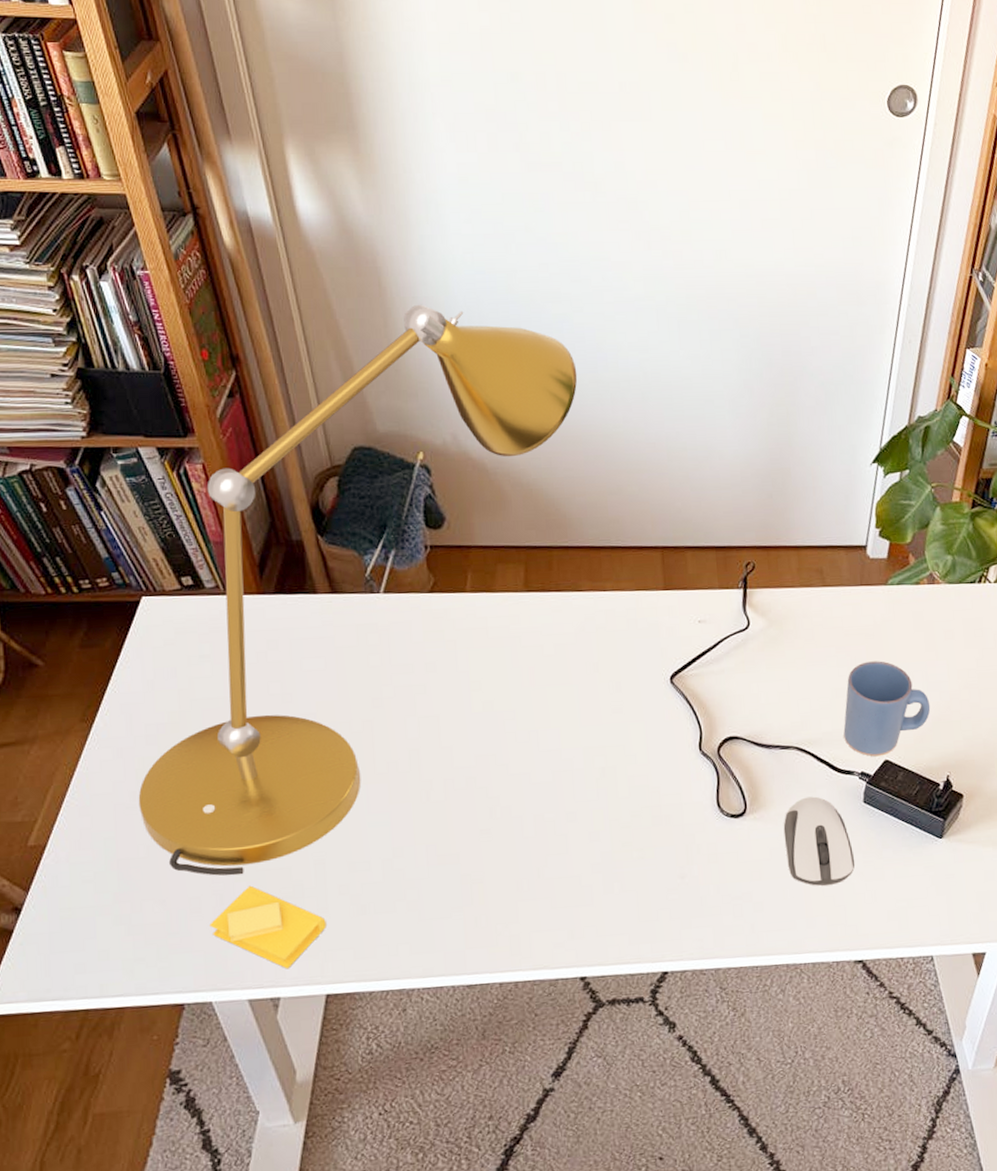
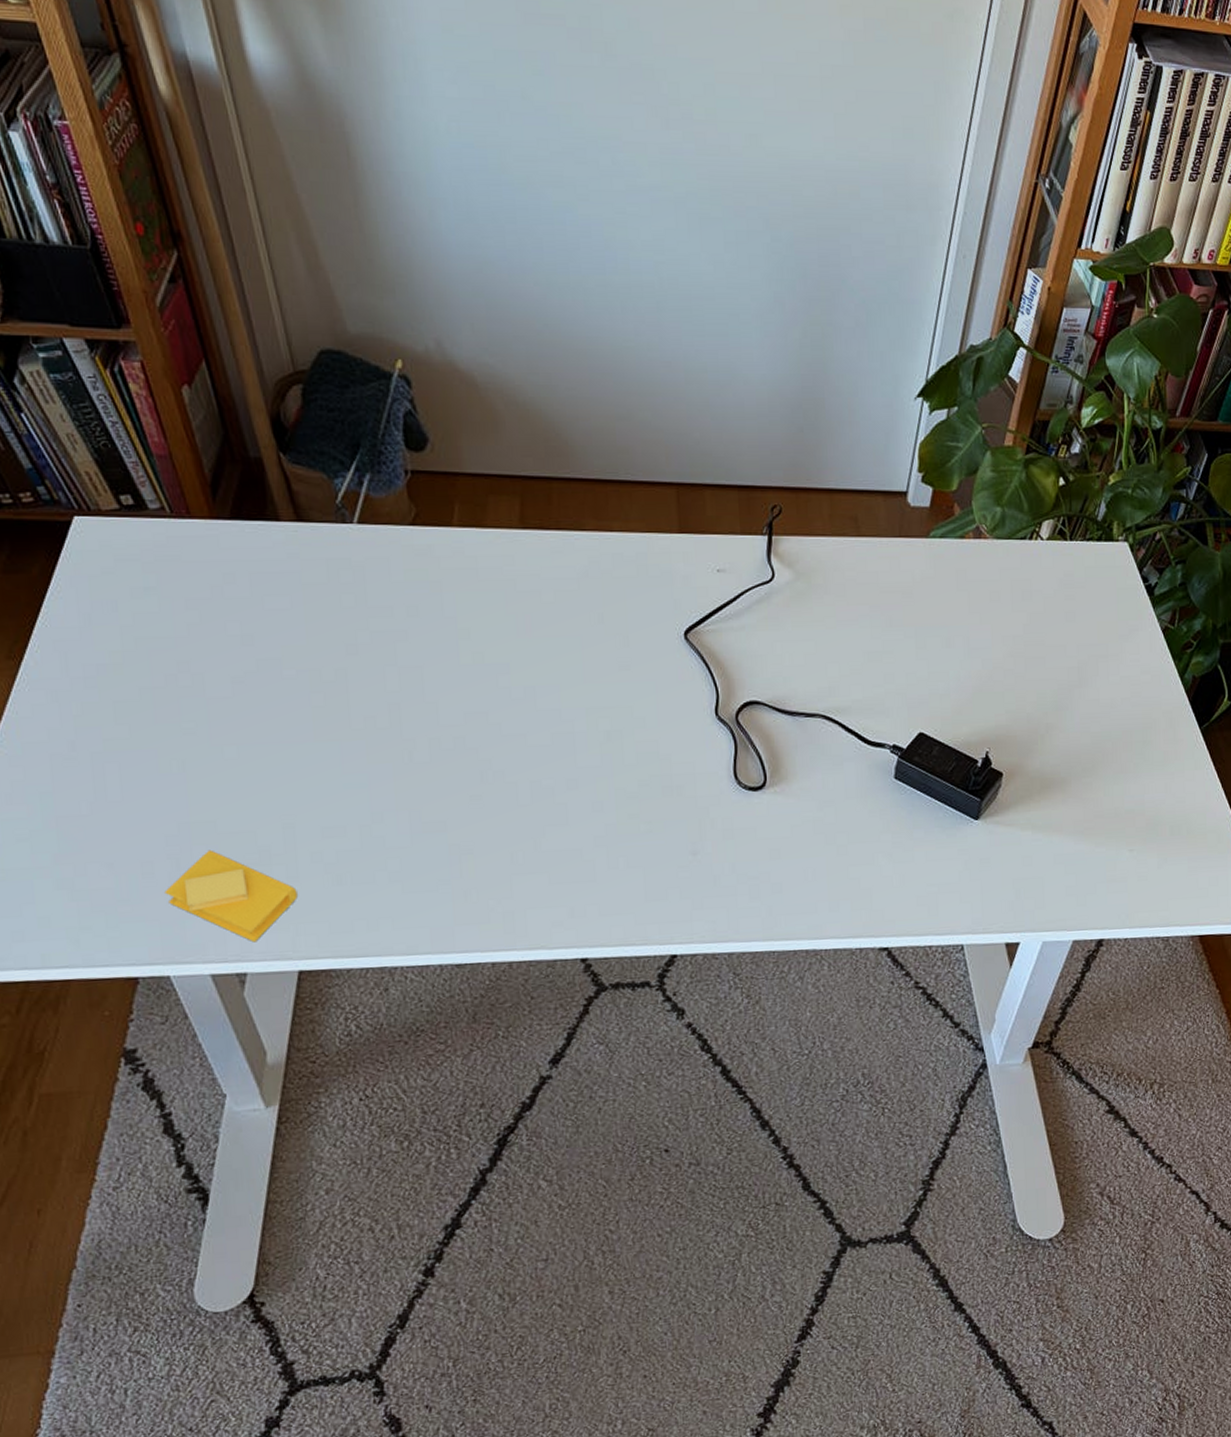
desk lamp: present [138,304,578,876] -> none [77,180,582,838]
computer mouse: present [783,796,855,886] -> none [806,770,882,867]
mug: present [843,661,931,757] -> none [875,622,971,729]

